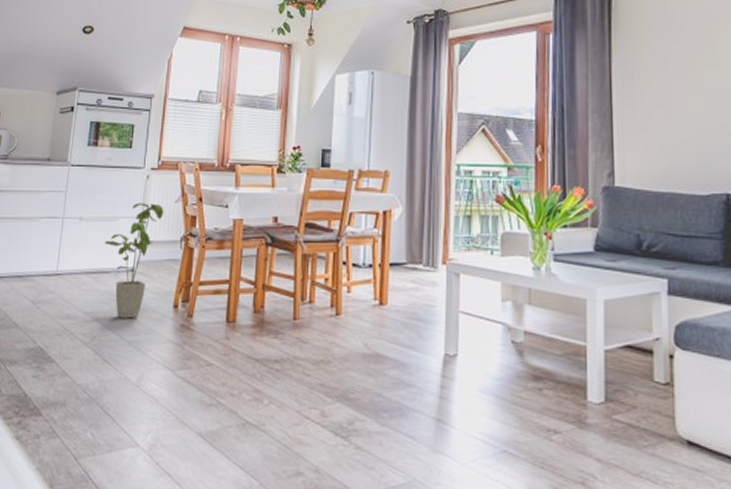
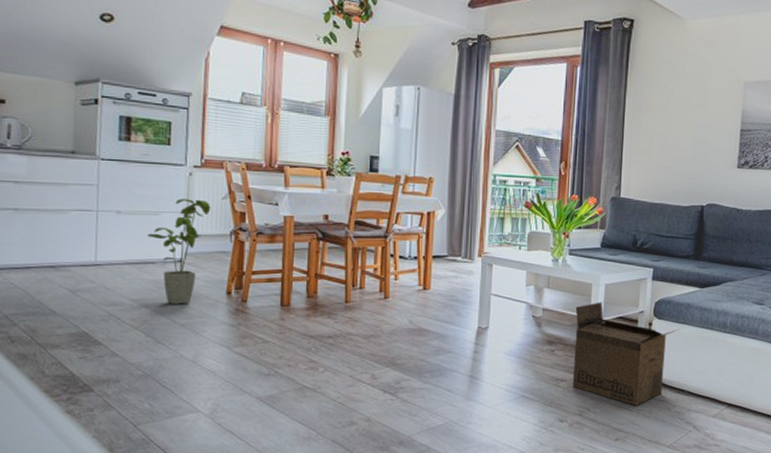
cardboard box: none [566,324,714,476] -> present [572,302,679,406]

